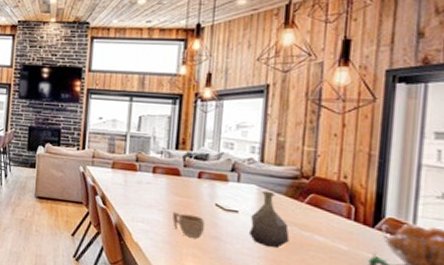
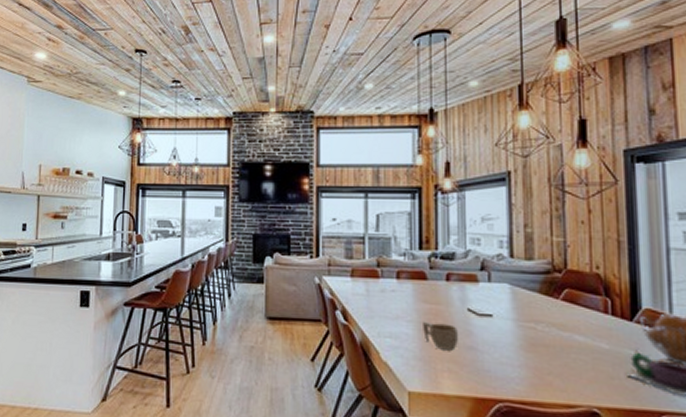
vase: present [248,190,290,248] -> none [505,289,549,353]

